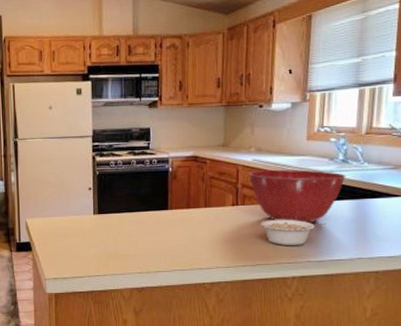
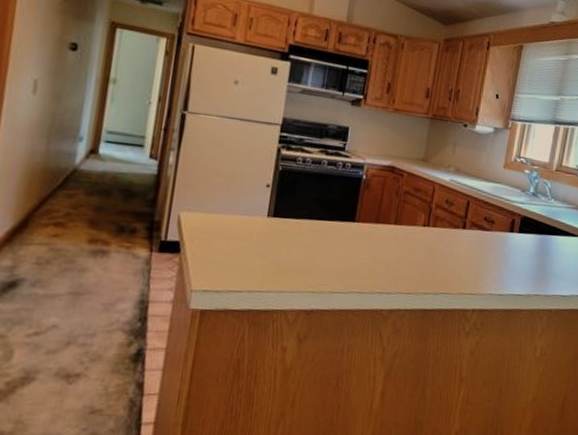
mixing bowl: present [249,169,346,224] -> none [444,192,534,254]
legume: present [260,219,327,246] -> none [449,245,511,277]

